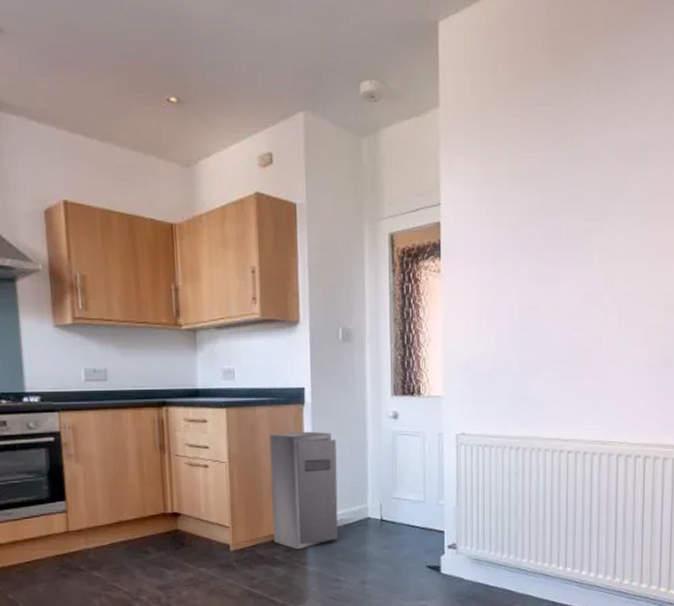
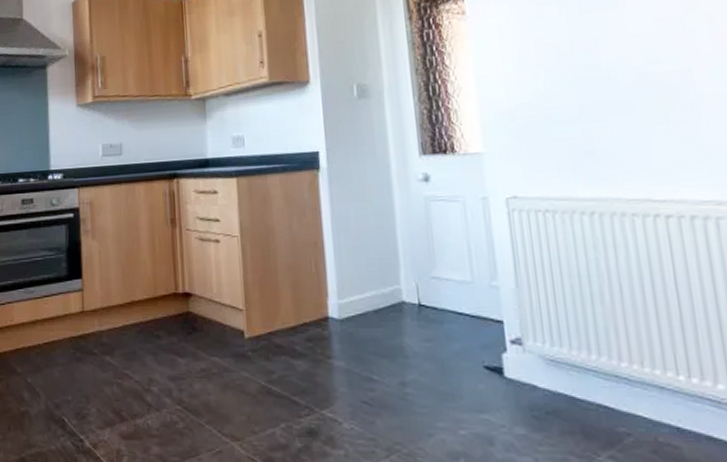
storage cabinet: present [269,431,339,550] -> none [283,199,369,340]

